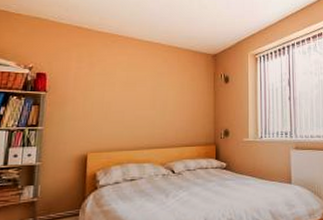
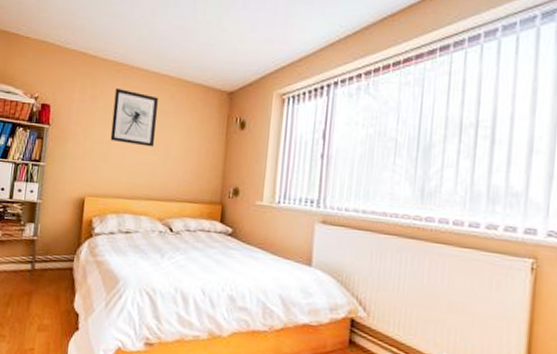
wall art: none [110,55,153,103] -> present [110,87,158,147]

